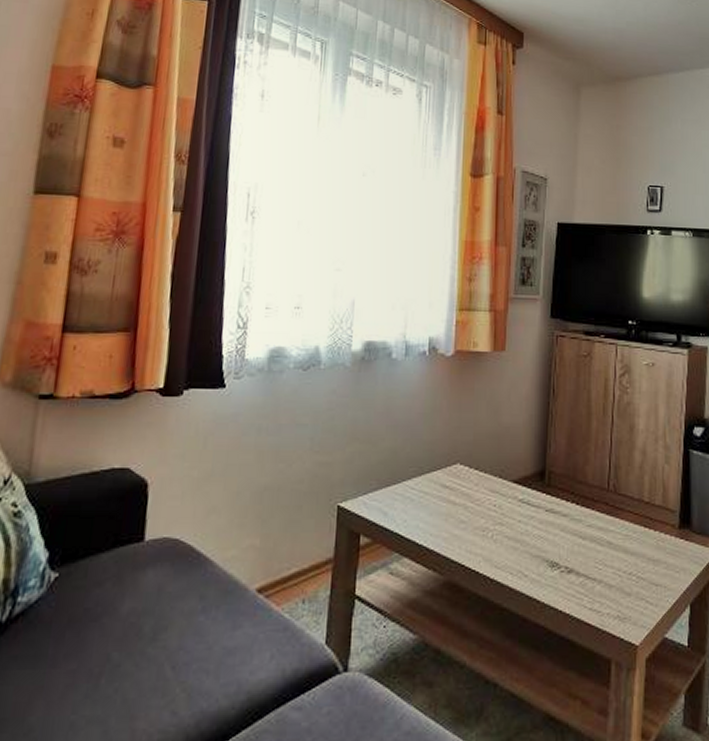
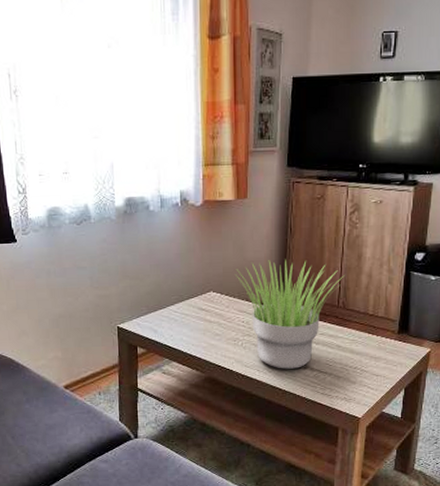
potted plant: none [487,427,615,573] -> present [234,259,344,369]

